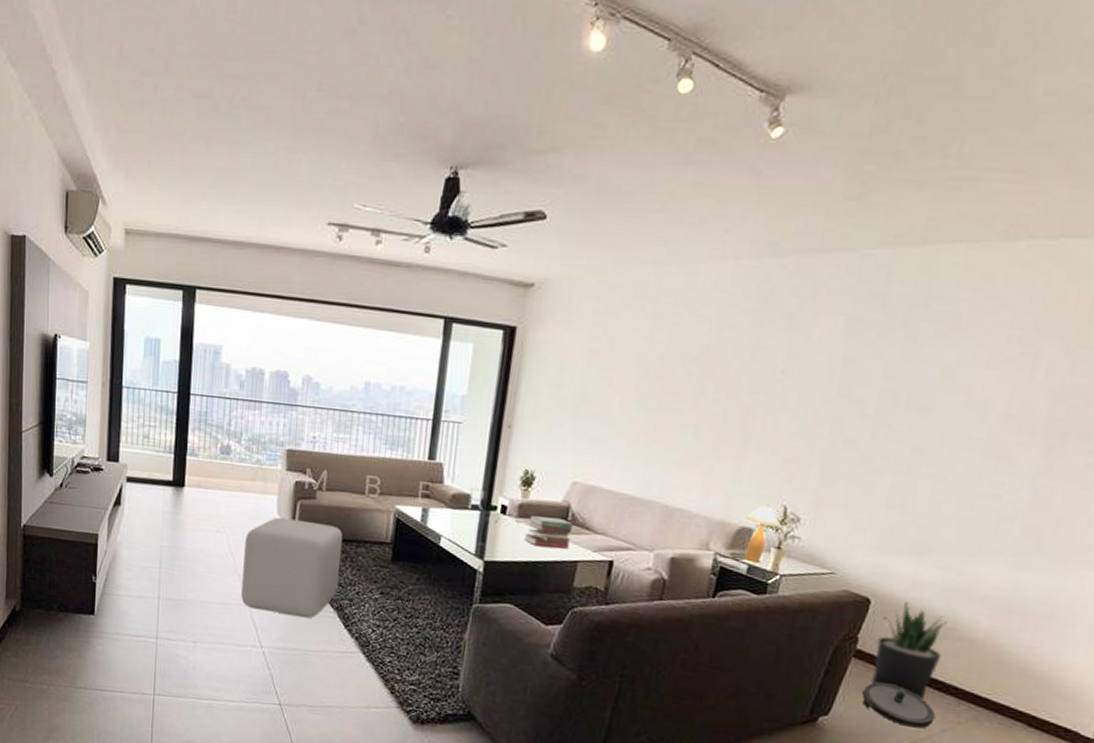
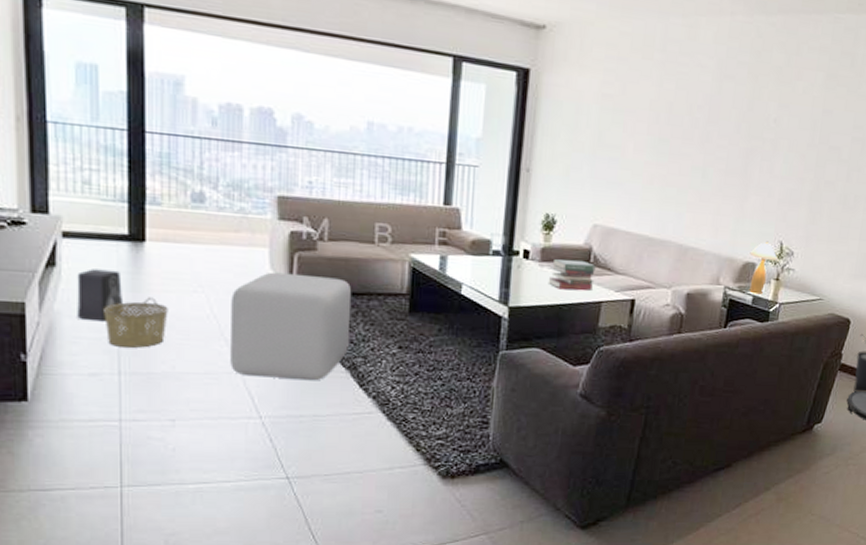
speaker: none [133,508,166,553] -> present [77,269,122,322]
basket: none [151,534,198,578] -> present [104,297,168,348]

